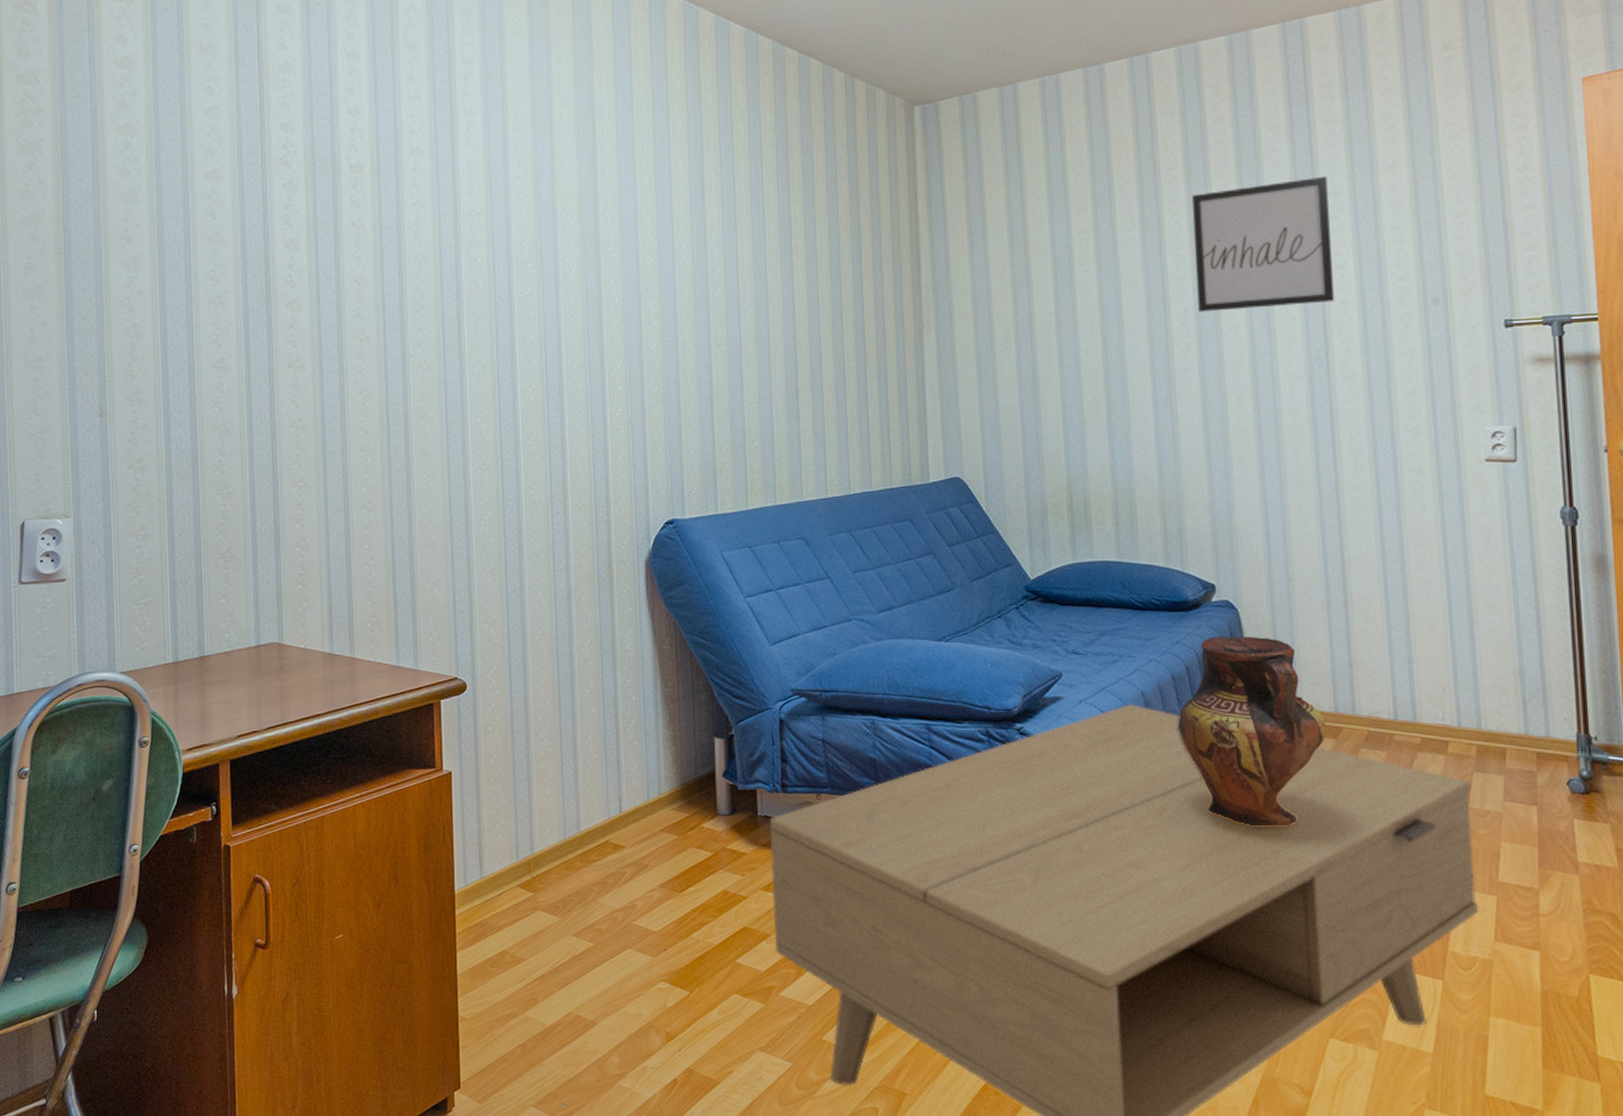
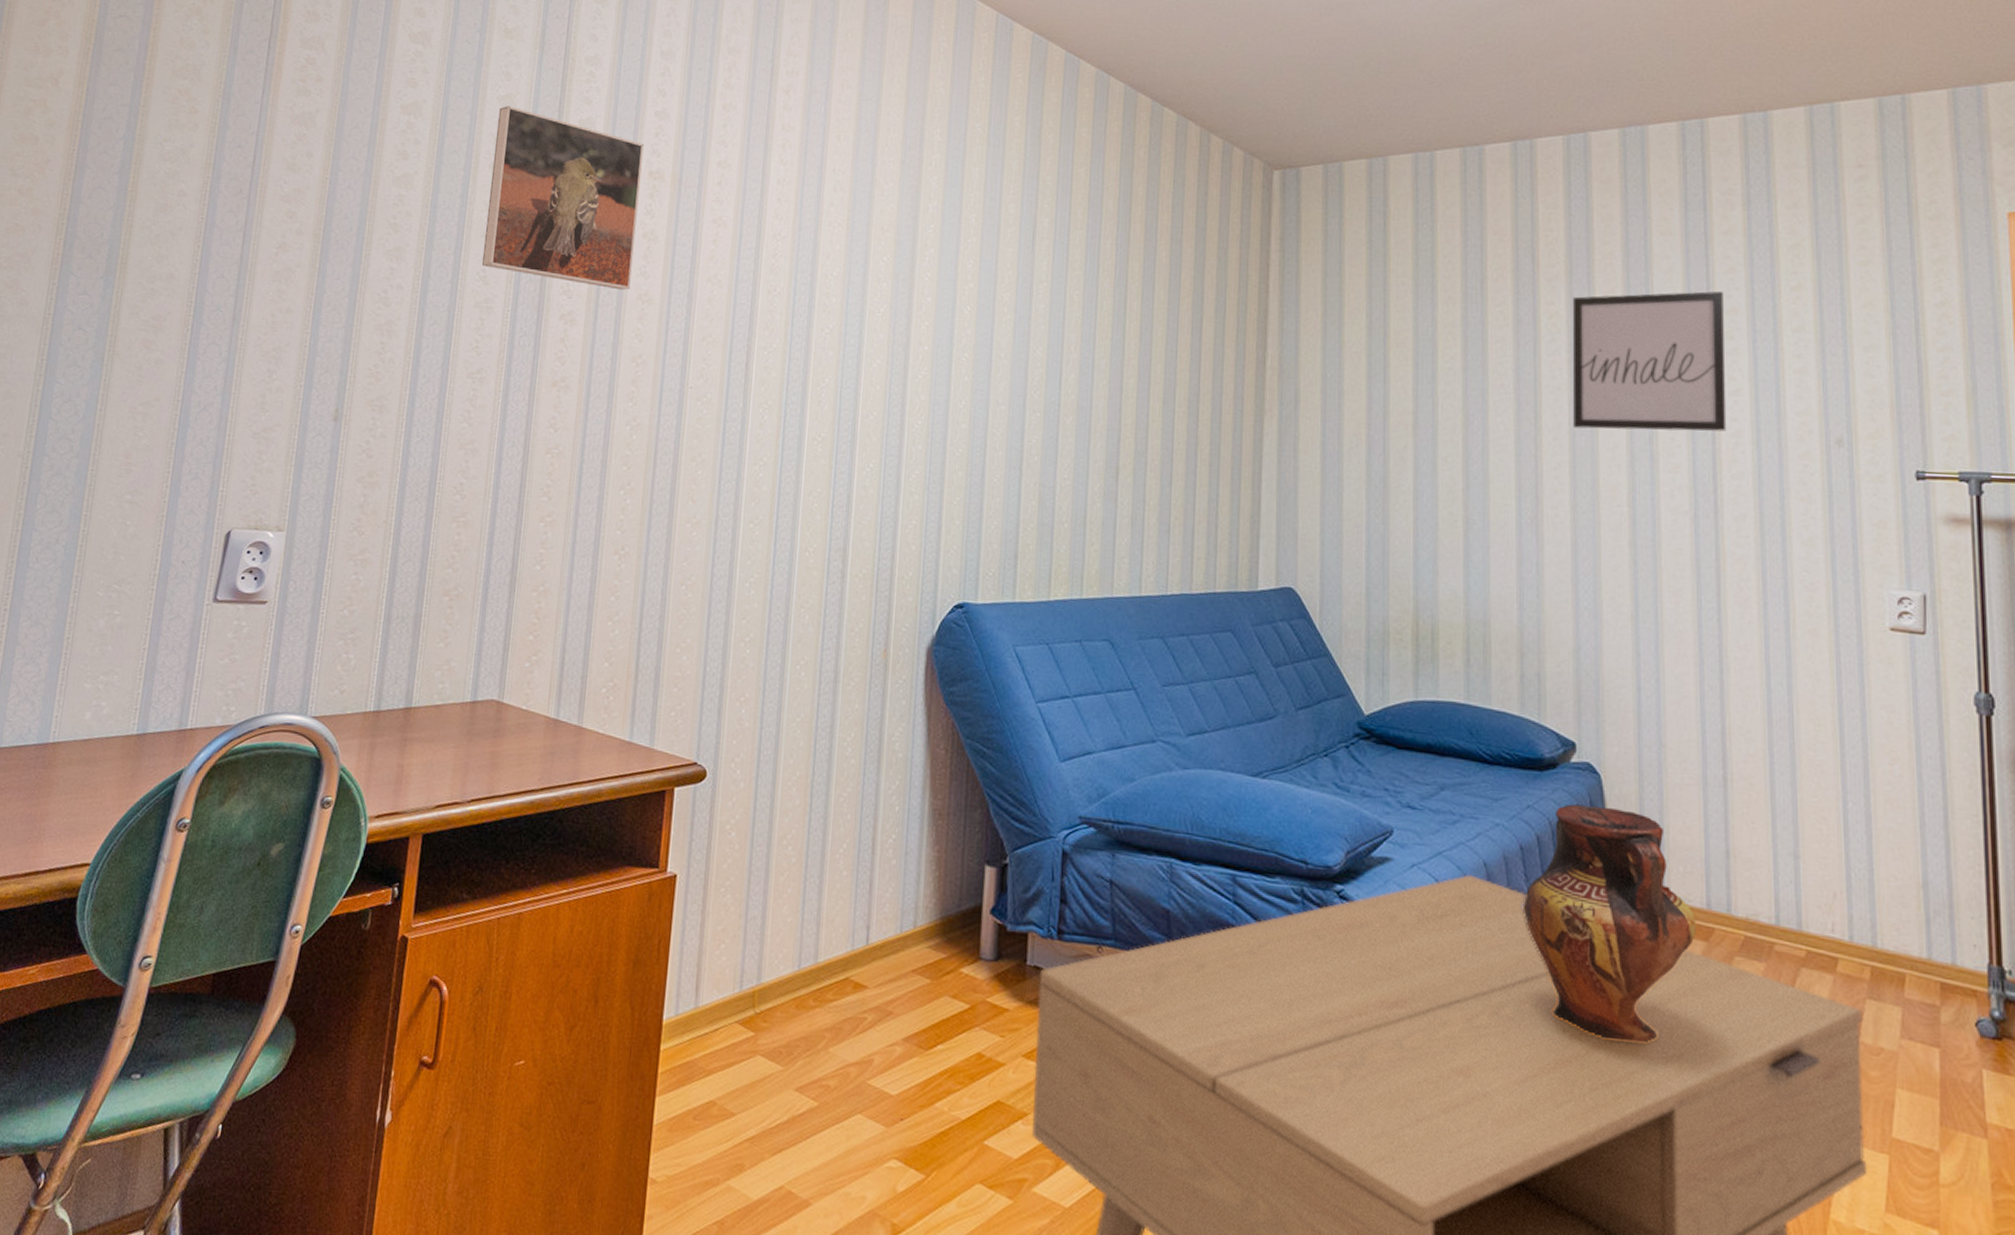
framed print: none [206,118,346,276] -> present [482,106,644,290]

